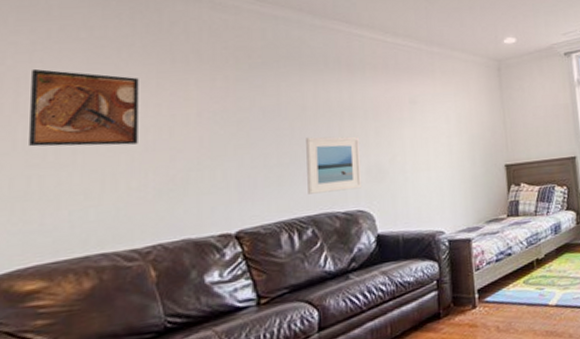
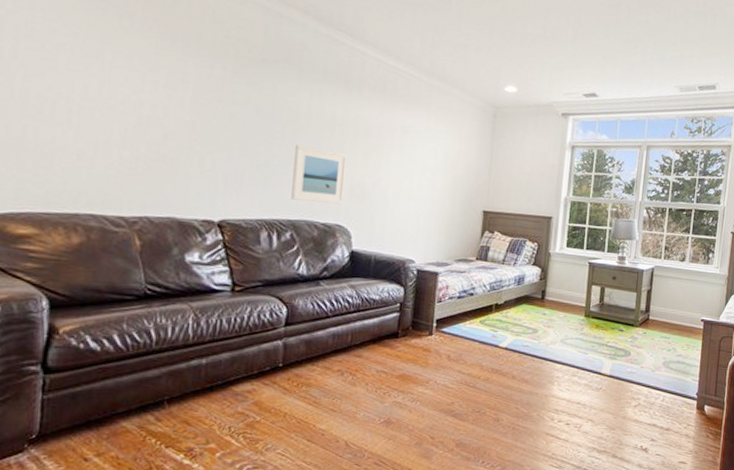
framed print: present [29,68,139,147] -> none [26,18,138,116]

